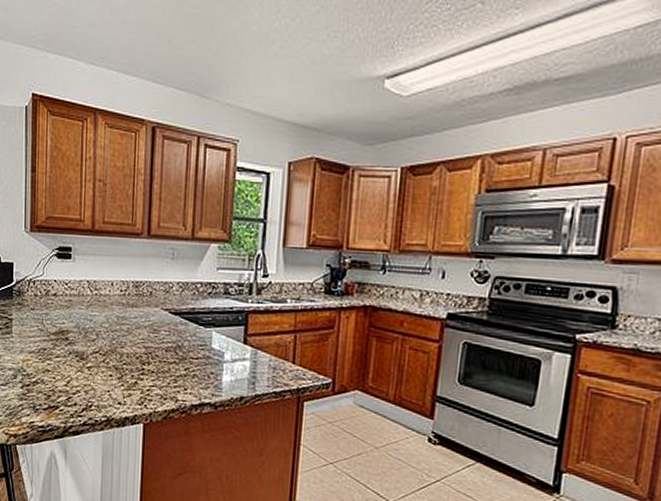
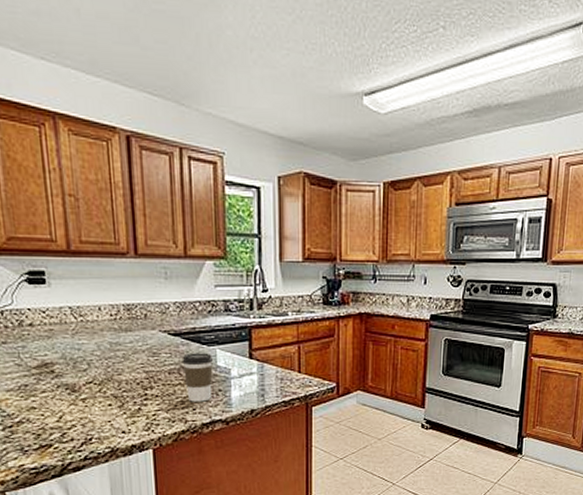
coffee cup: none [179,332,208,383] -> present [182,353,213,402]

